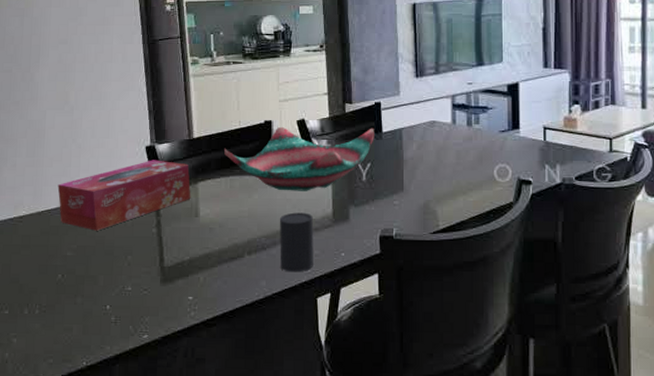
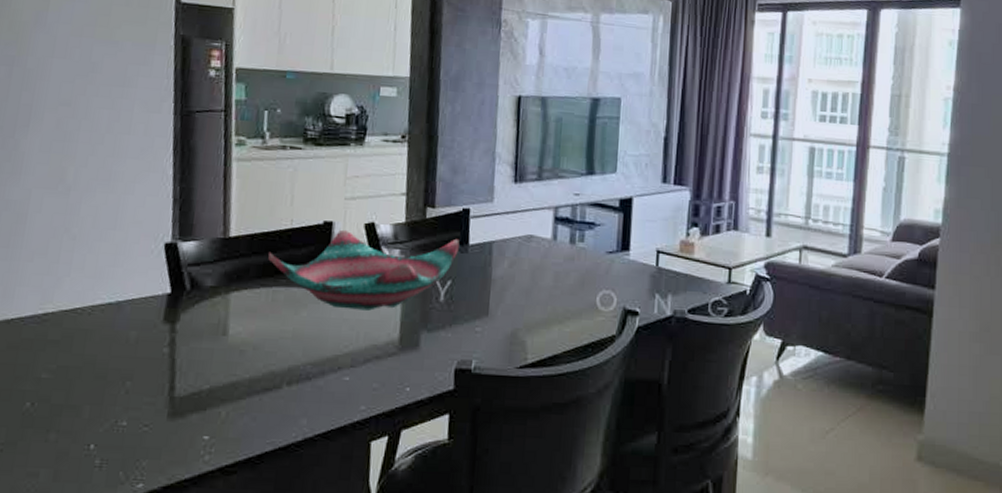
tissue box: present [57,160,191,231] -> none [37,260,220,348]
cup: present [279,212,314,272] -> none [327,335,375,410]

